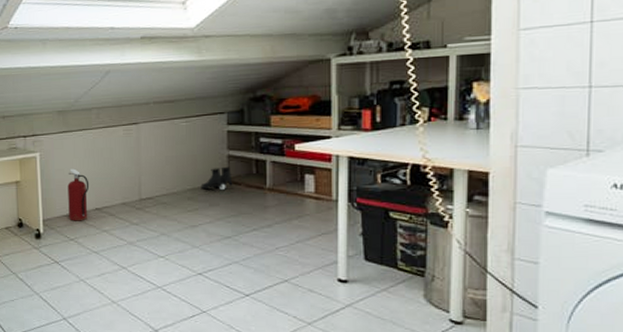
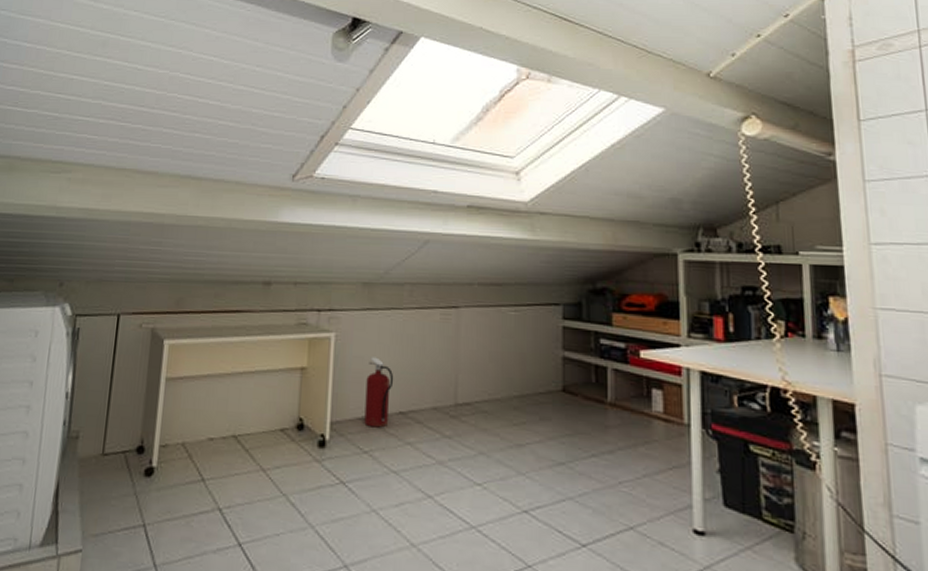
boots: present [200,166,233,191] -> none [529,370,568,402]

